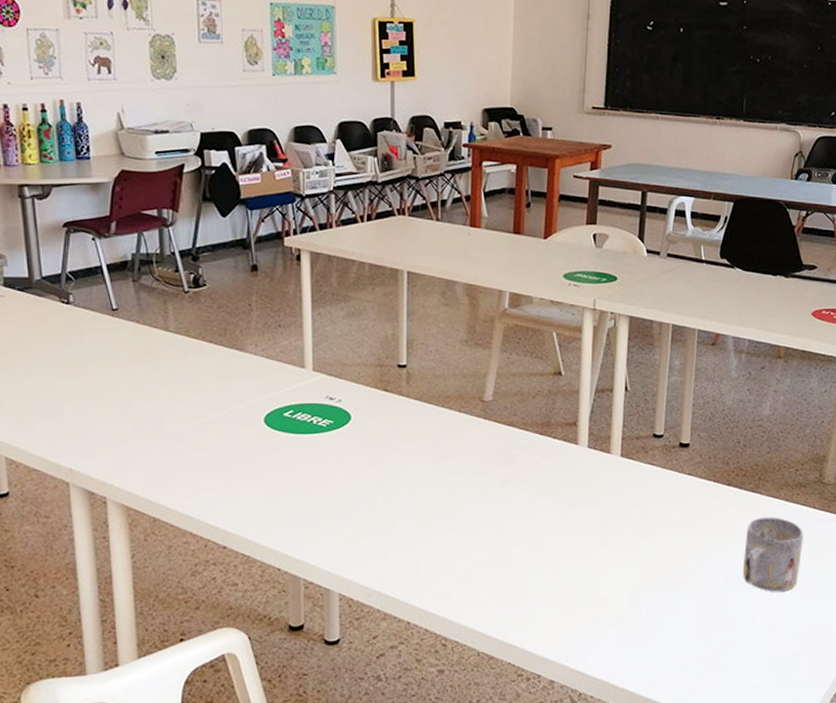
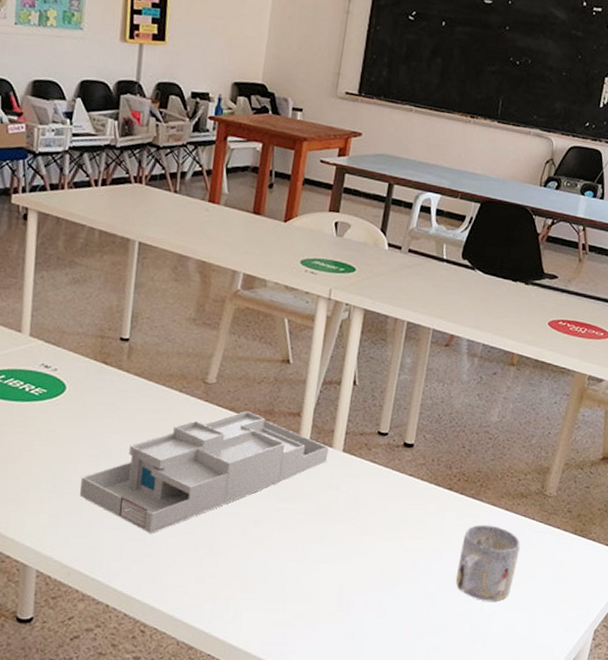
desk organizer: none [372,424,607,550] -> present [80,410,329,533]

